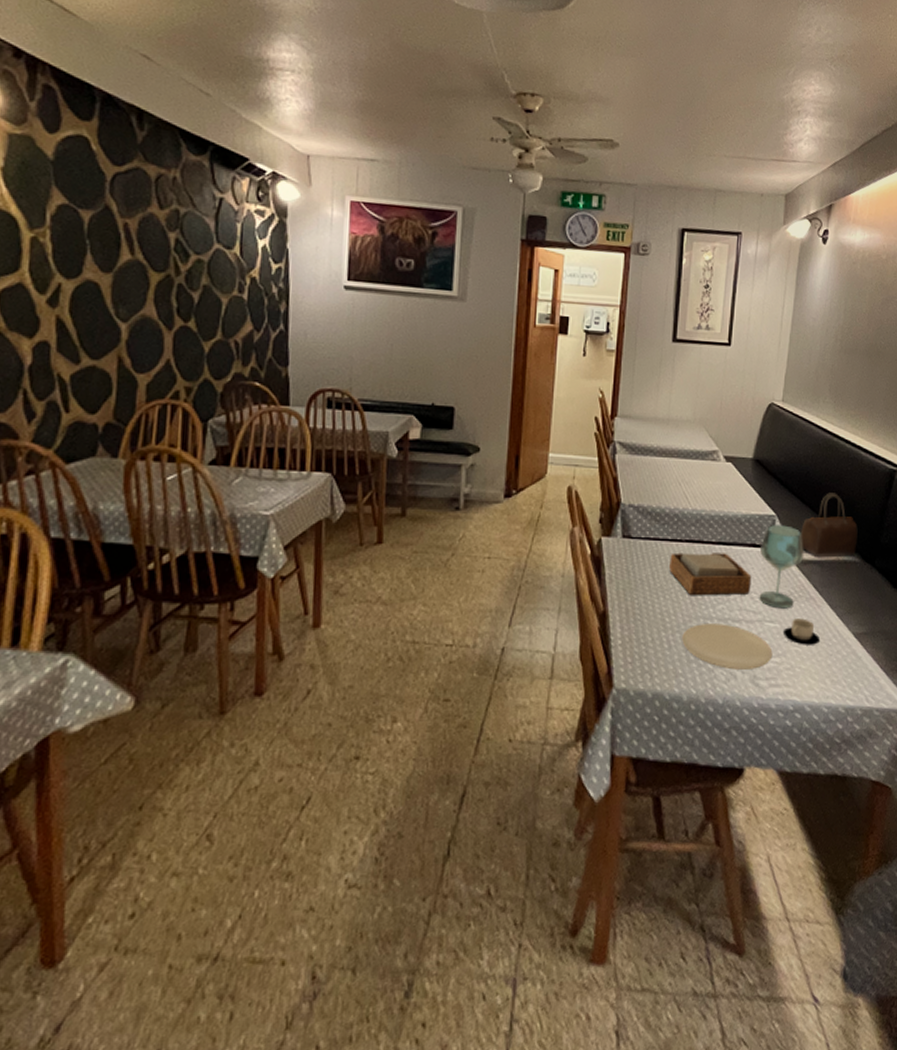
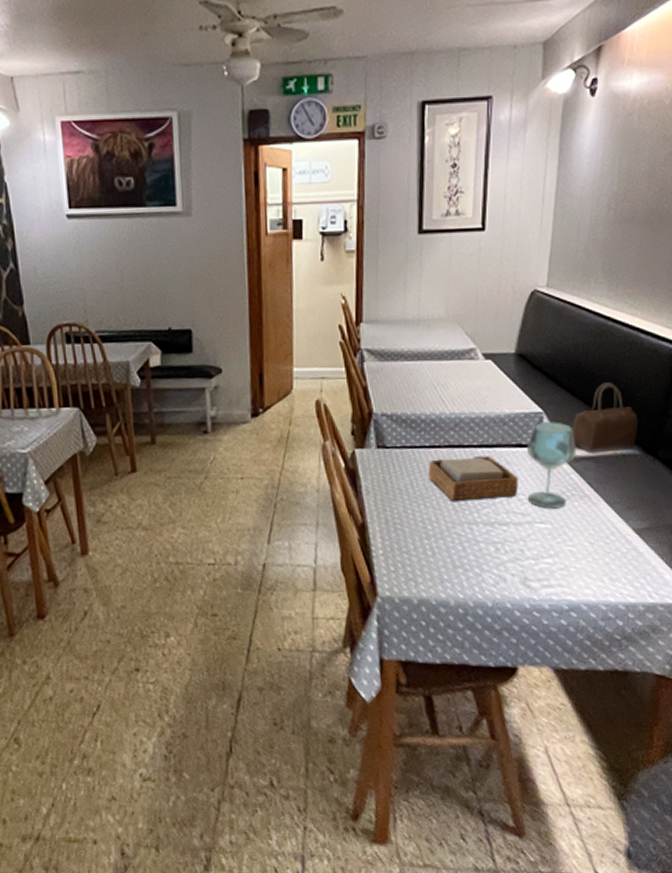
plate: present [682,624,773,670] -> none [446,528,544,573]
cup: present [782,618,821,645] -> none [554,517,597,545]

